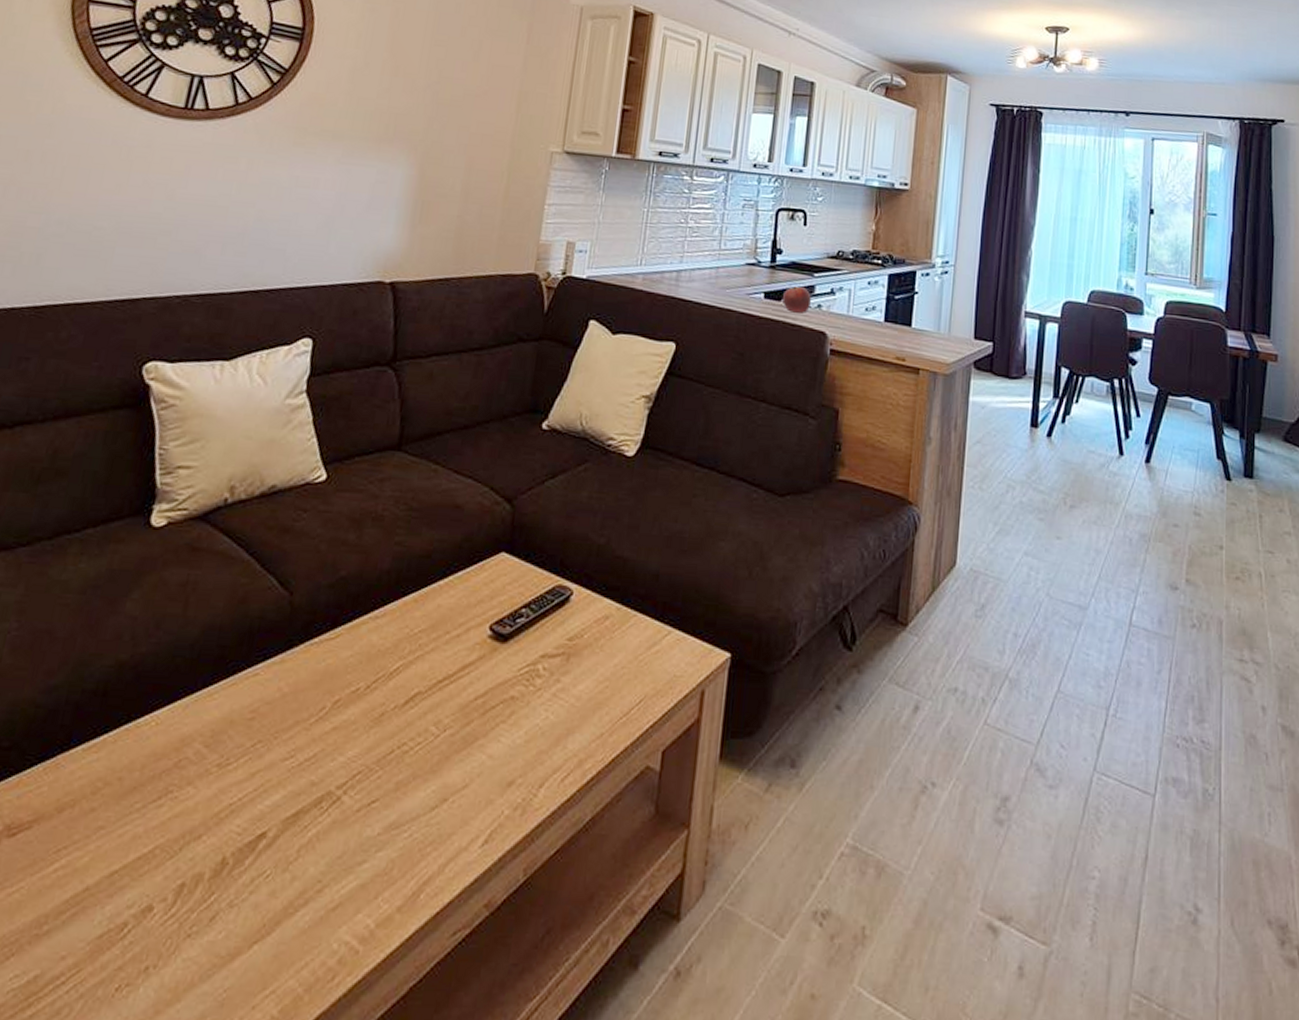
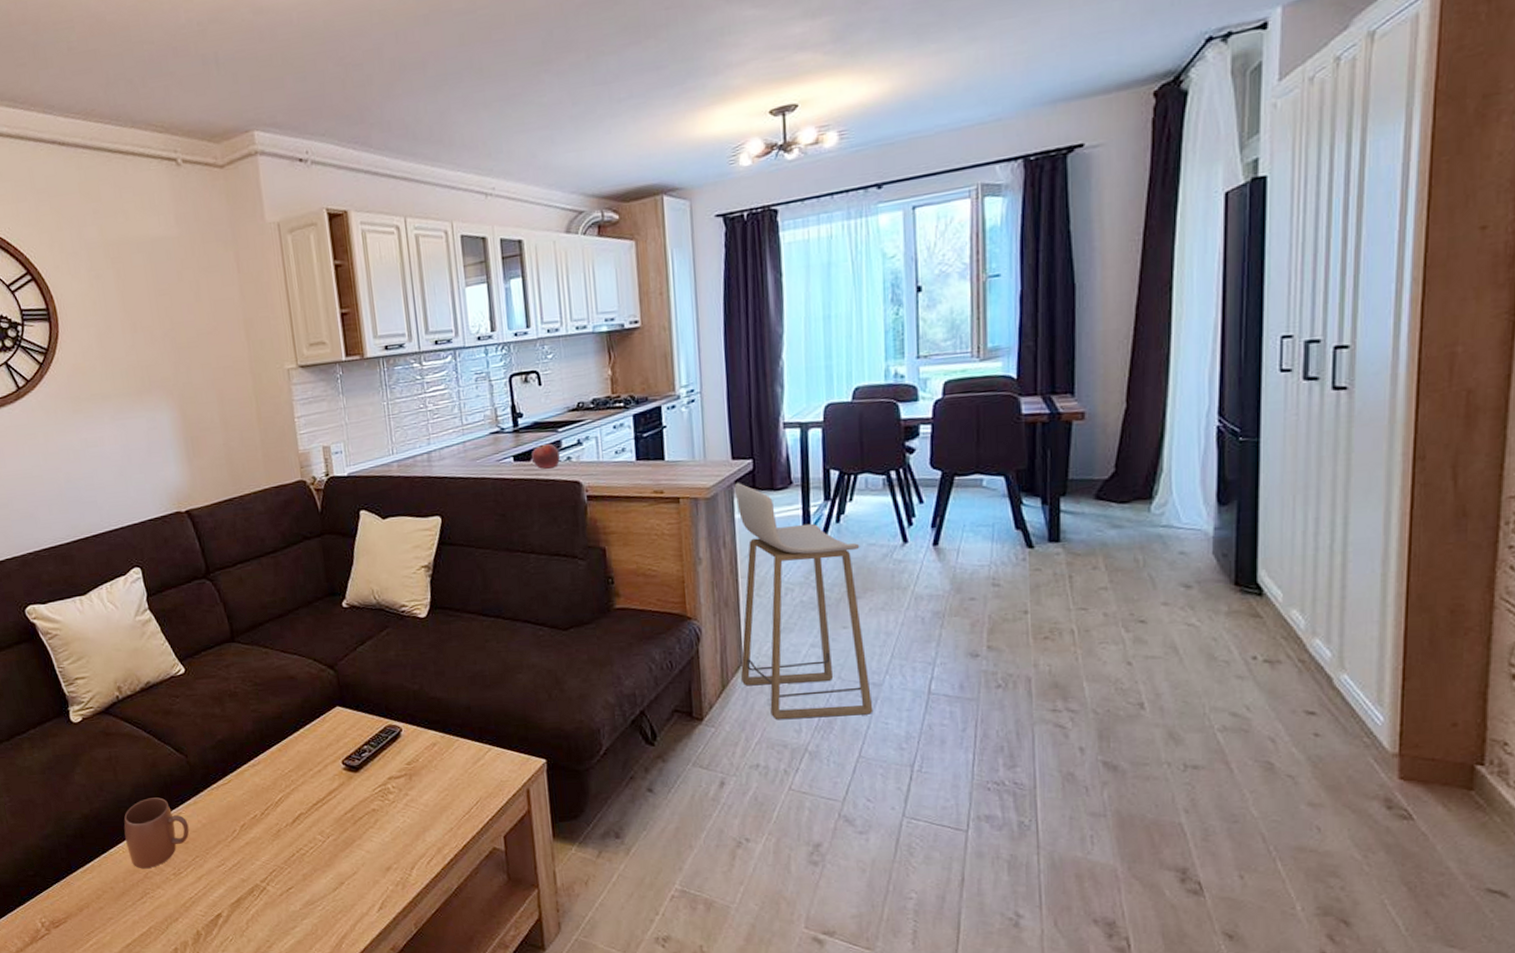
mug: none [163,647,264,752] -> present [123,797,190,868]
bar stool: none [951,363,1081,642] -> present [735,482,874,719]

